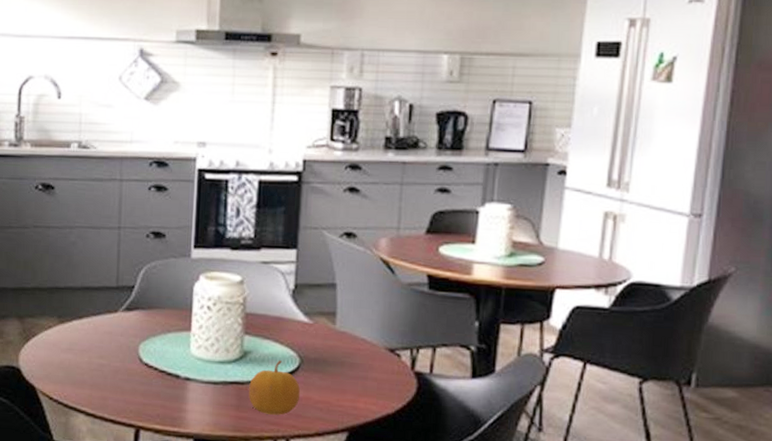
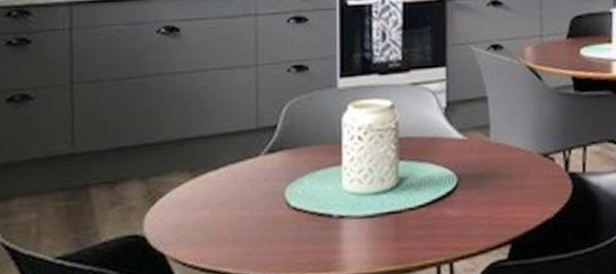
fruit: present [249,360,300,415] -> none [407,182,460,241]

